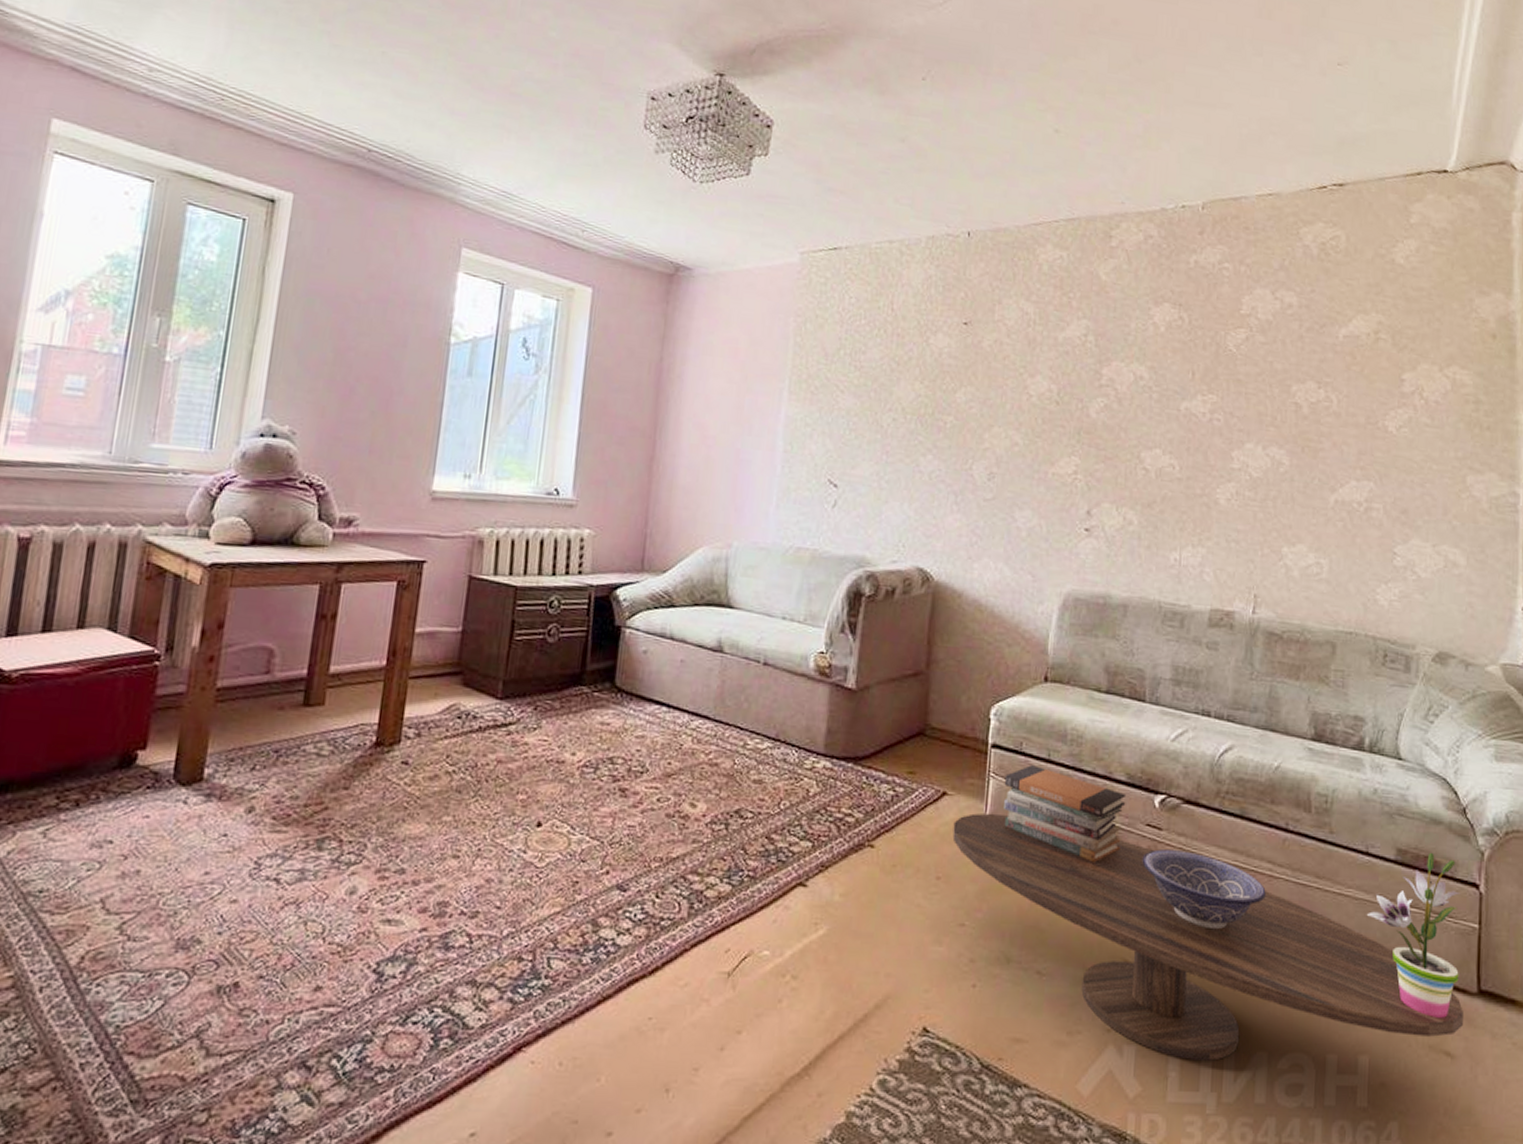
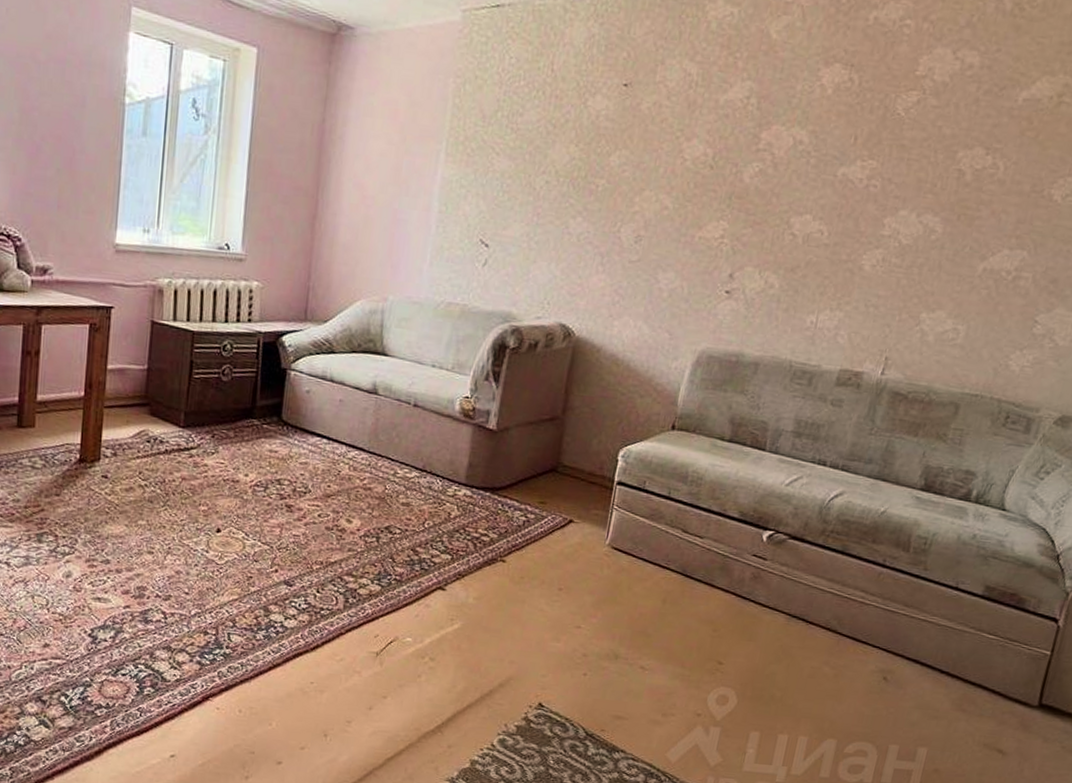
coffee table: present [952,813,1463,1061] -> none [575,538,1022,743]
book stack: present [1004,765,1127,863] -> none [622,501,738,584]
decorative bowl: present [1142,849,1266,930] -> none [744,576,856,643]
potted plant: present [1366,852,1460,1018] -> none [946,590,1040,724]

